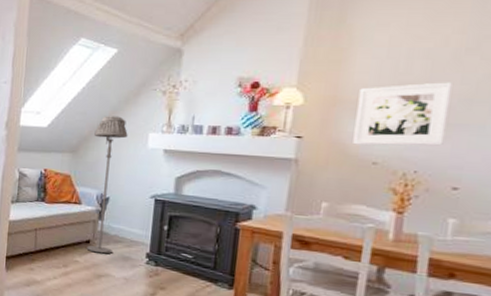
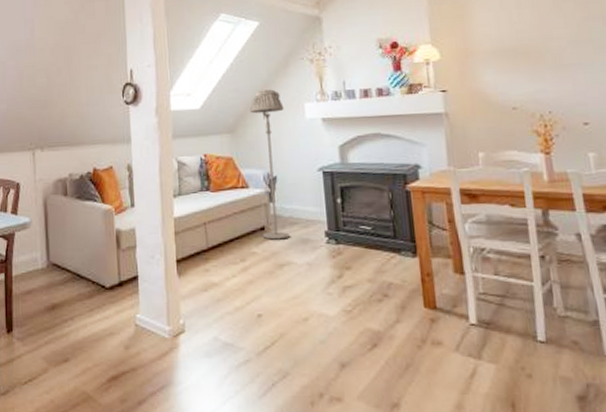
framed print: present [353,82,452,146] -> none [485,27,566,93]

